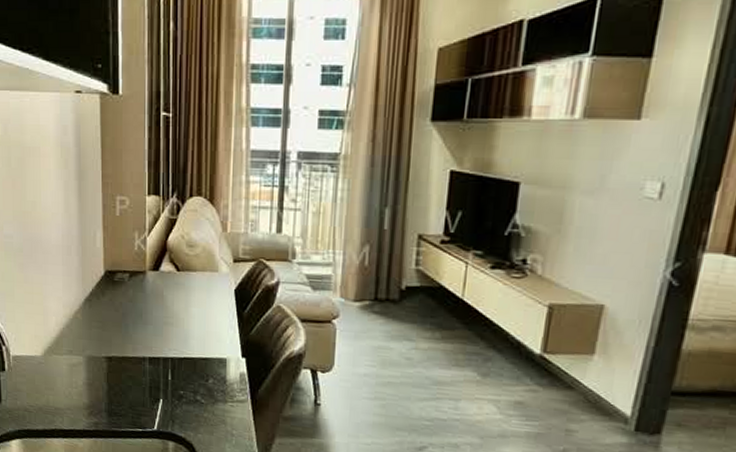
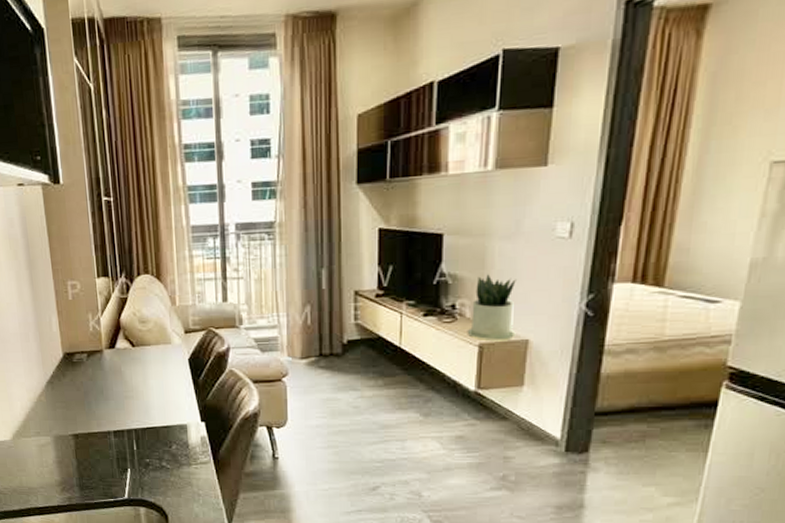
planter: none [536,230,596,304] -> present [467,274,516,342]

